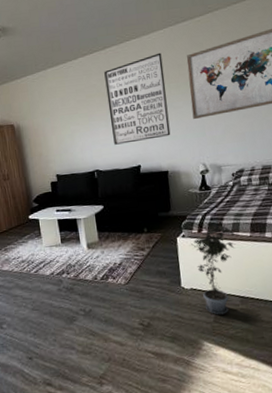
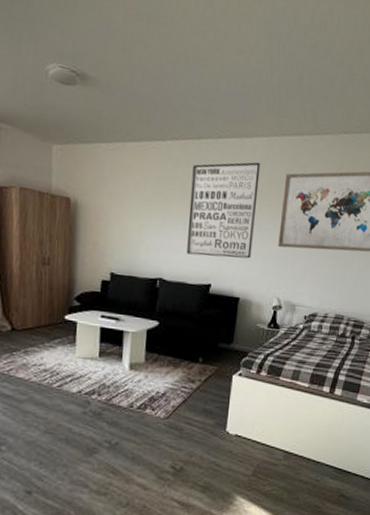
potted plant: present [191,221,236,315] -> none [247,365,293,468]

